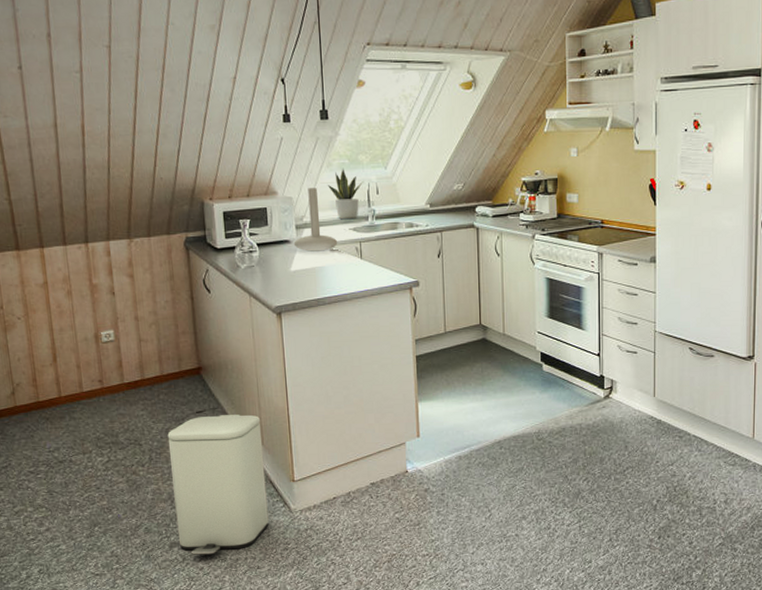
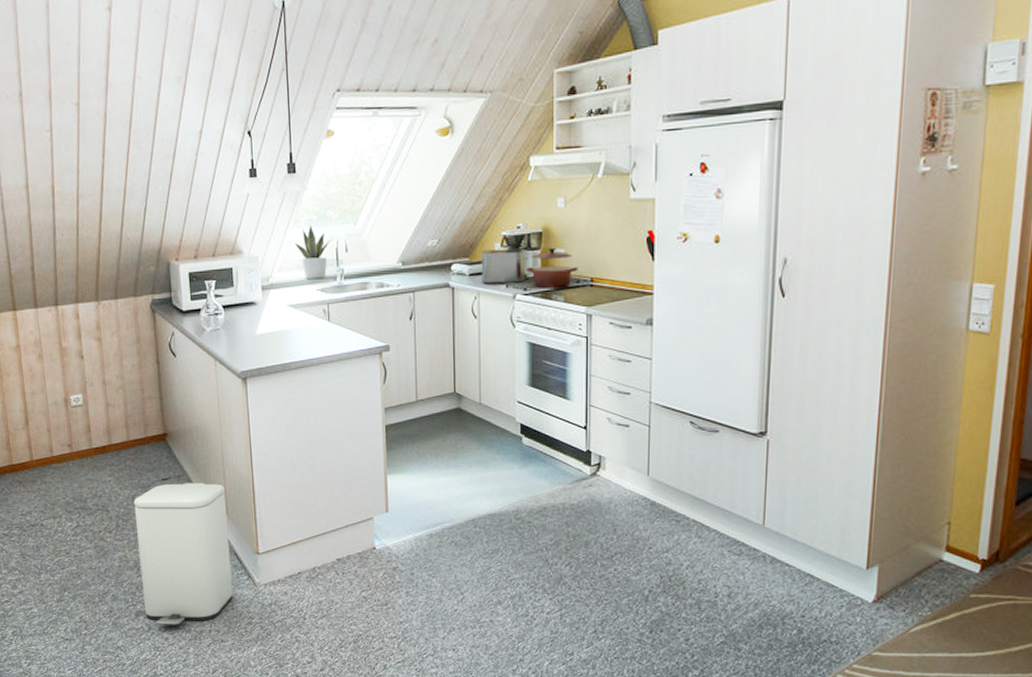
paper towel holder: present [293,188,338,252] -> none [259,246,305,314]
toaster: none [502,193,545,226] -> present [481,248,528,285]
saucepan: none [544,192,590,230] -> present [526,247,578,289]

